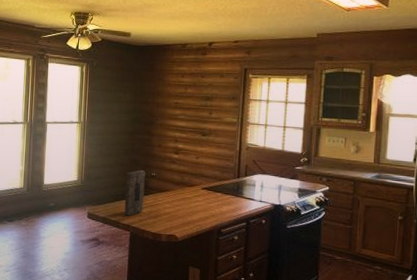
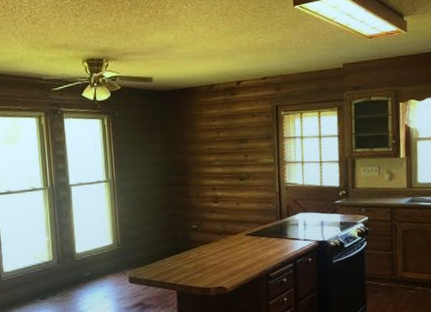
book: present [124,170,145,216] -> none [166,224,188,275]

